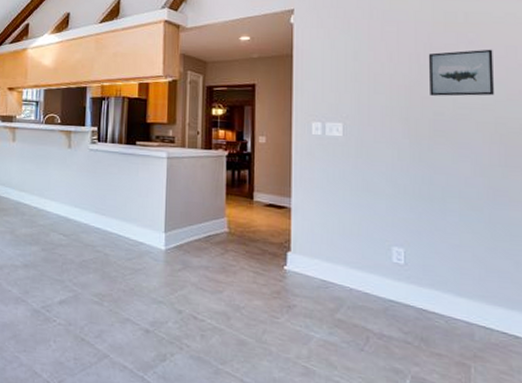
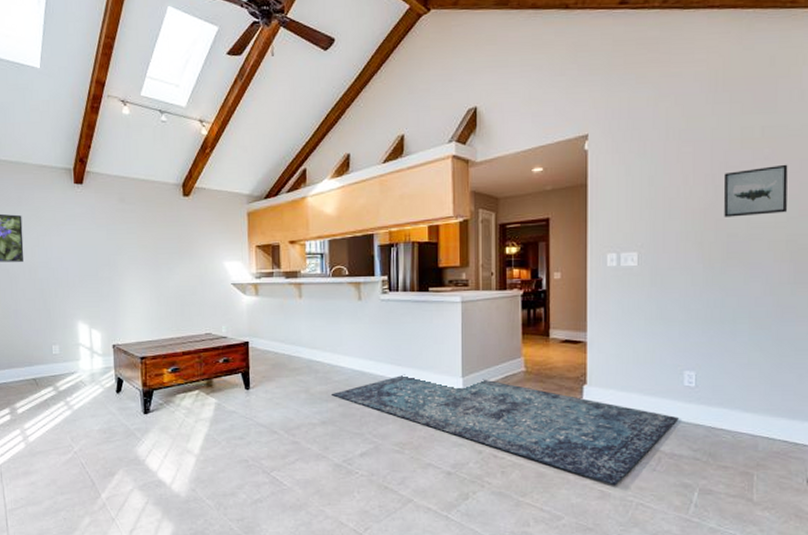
rug: none [36,224,387,363] -> present [332,374,679,486]

